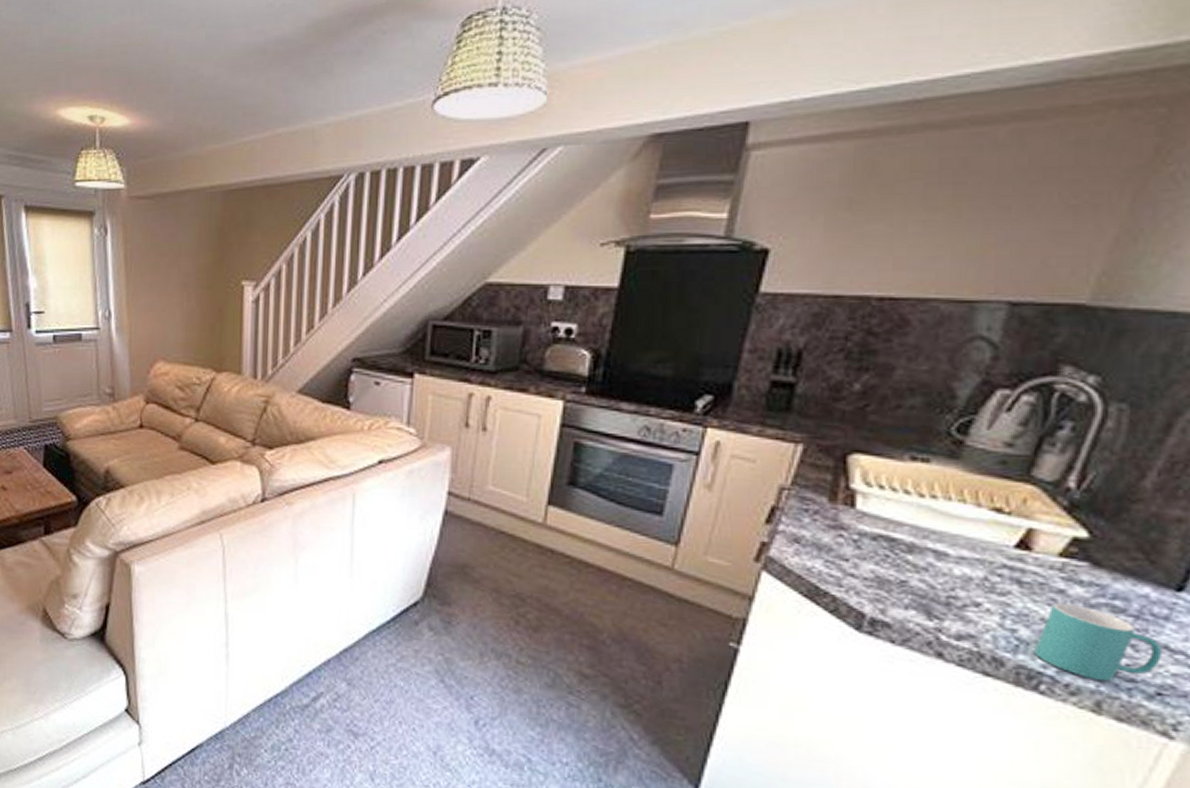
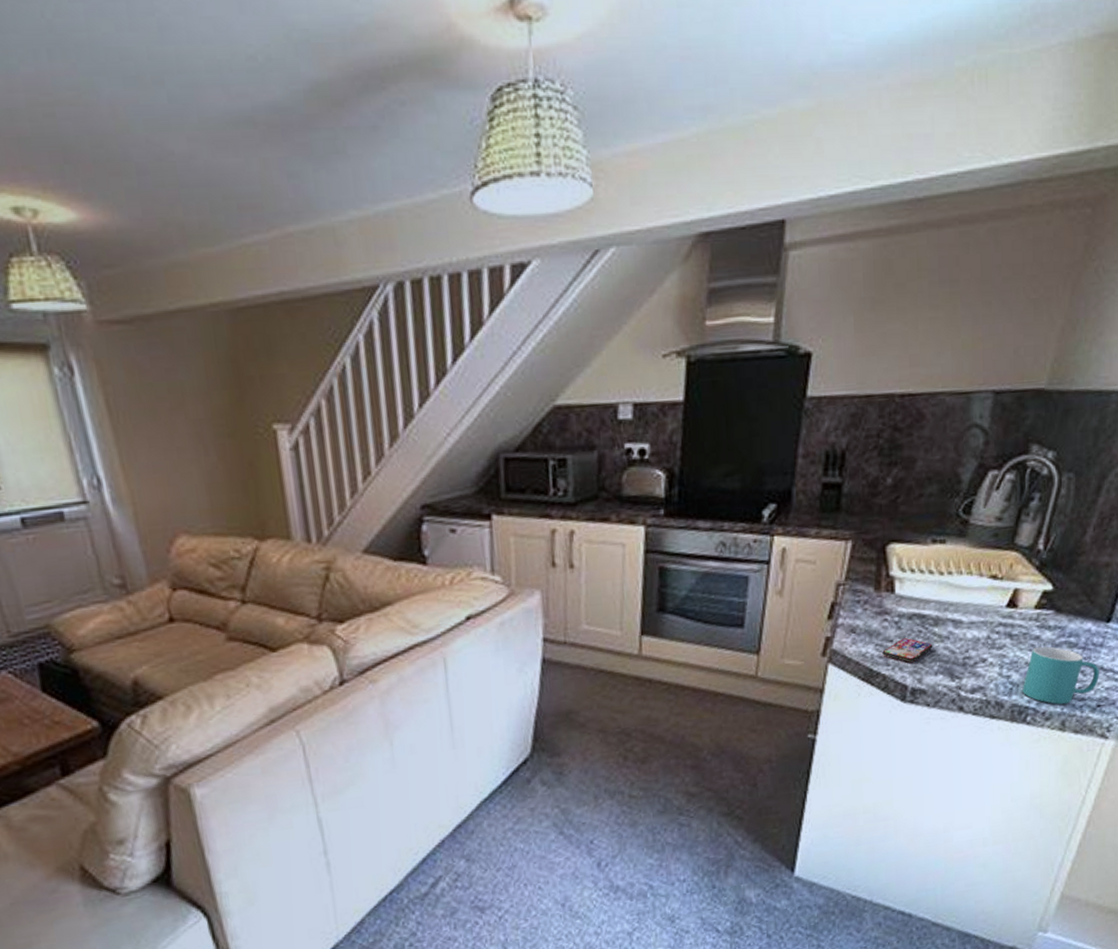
smartphone: none [833,560,904,589] -> present [882,638,933,662]

